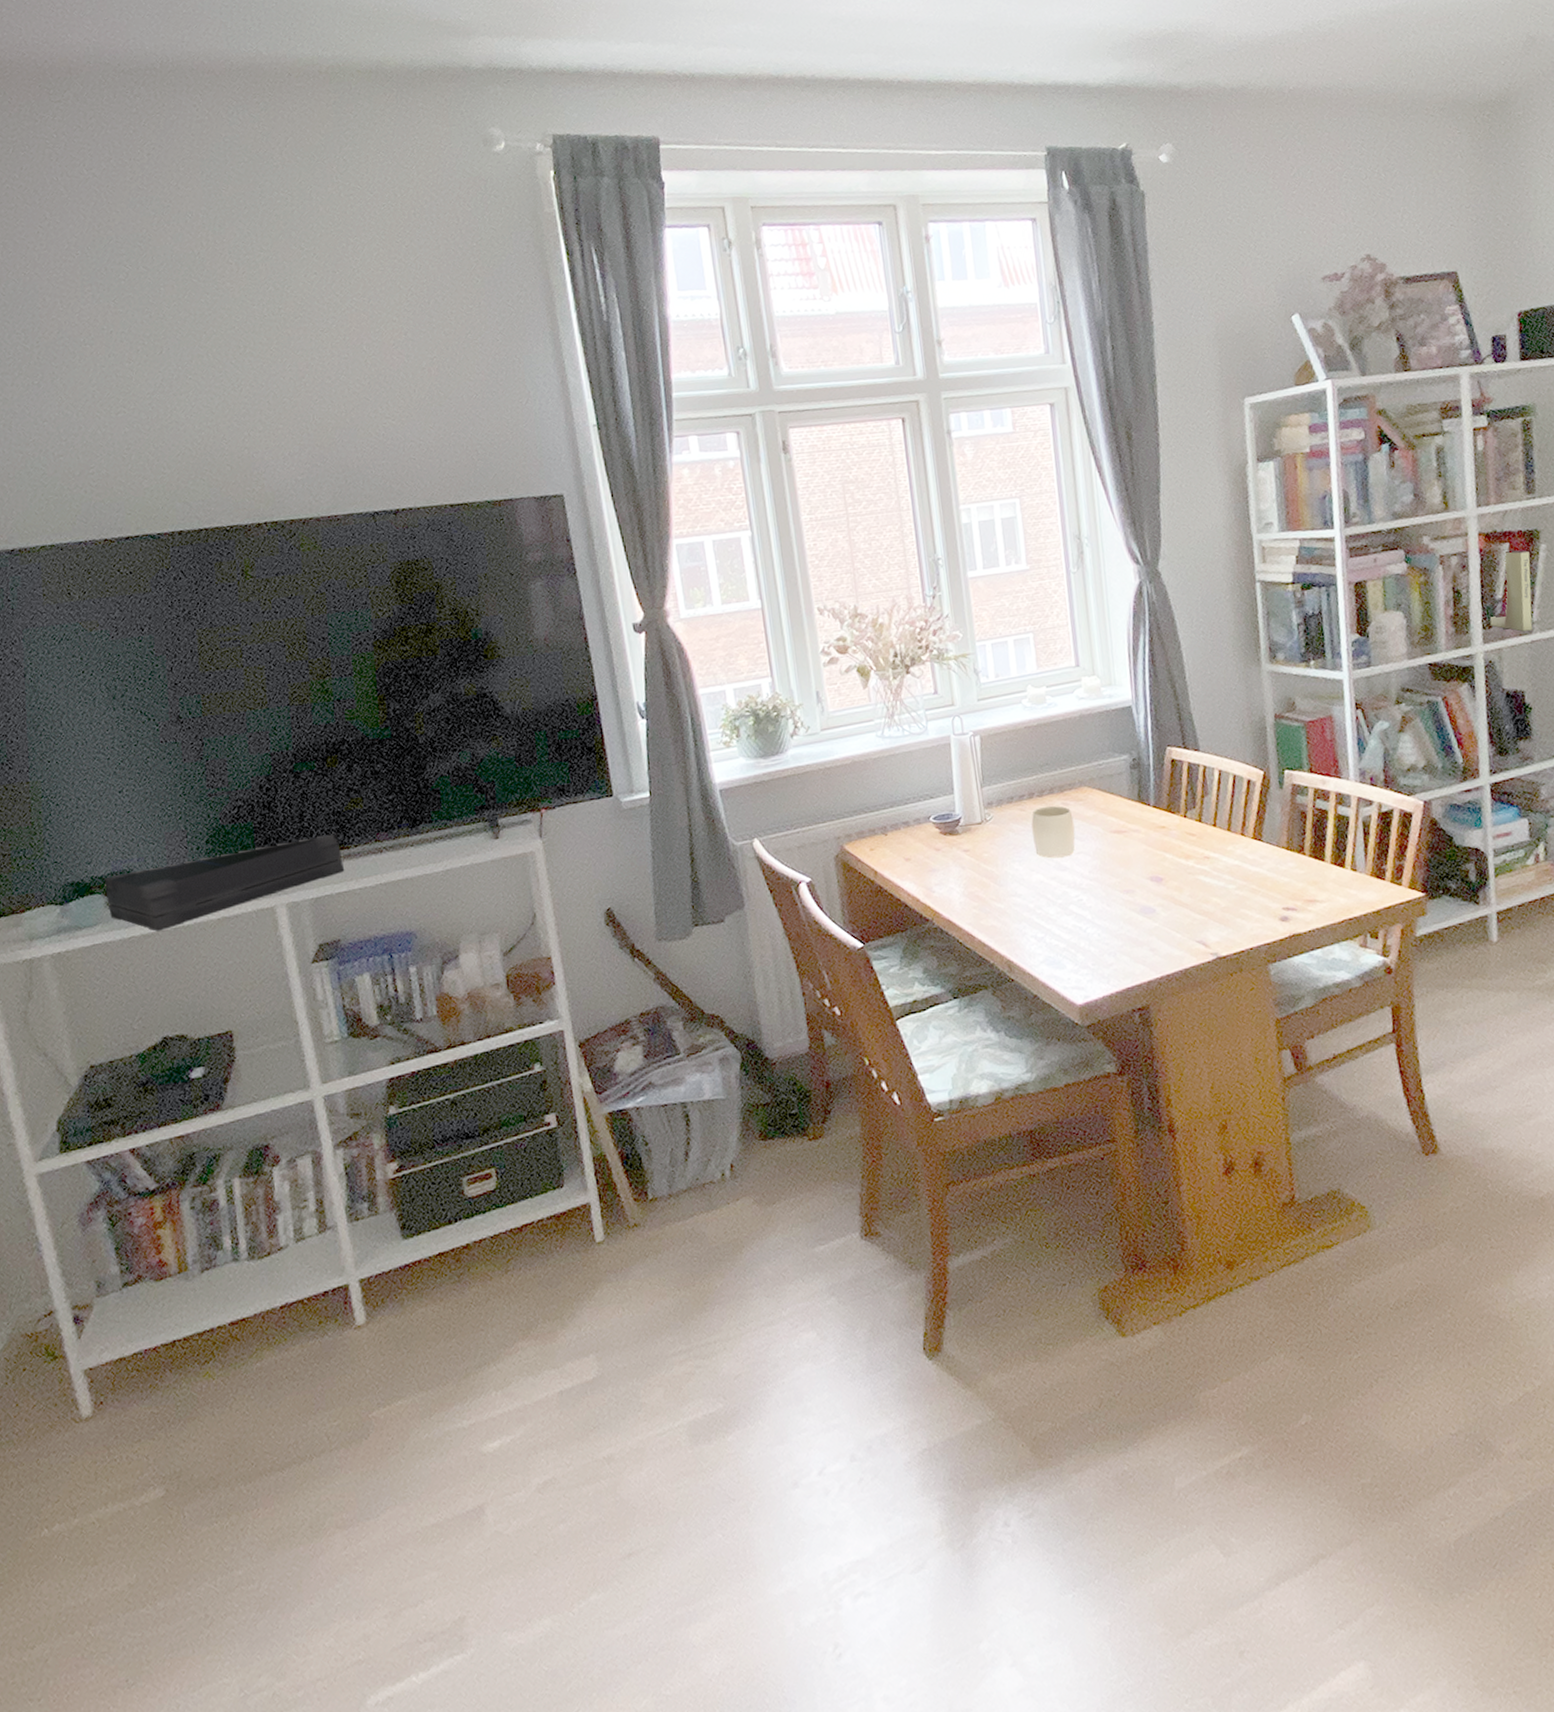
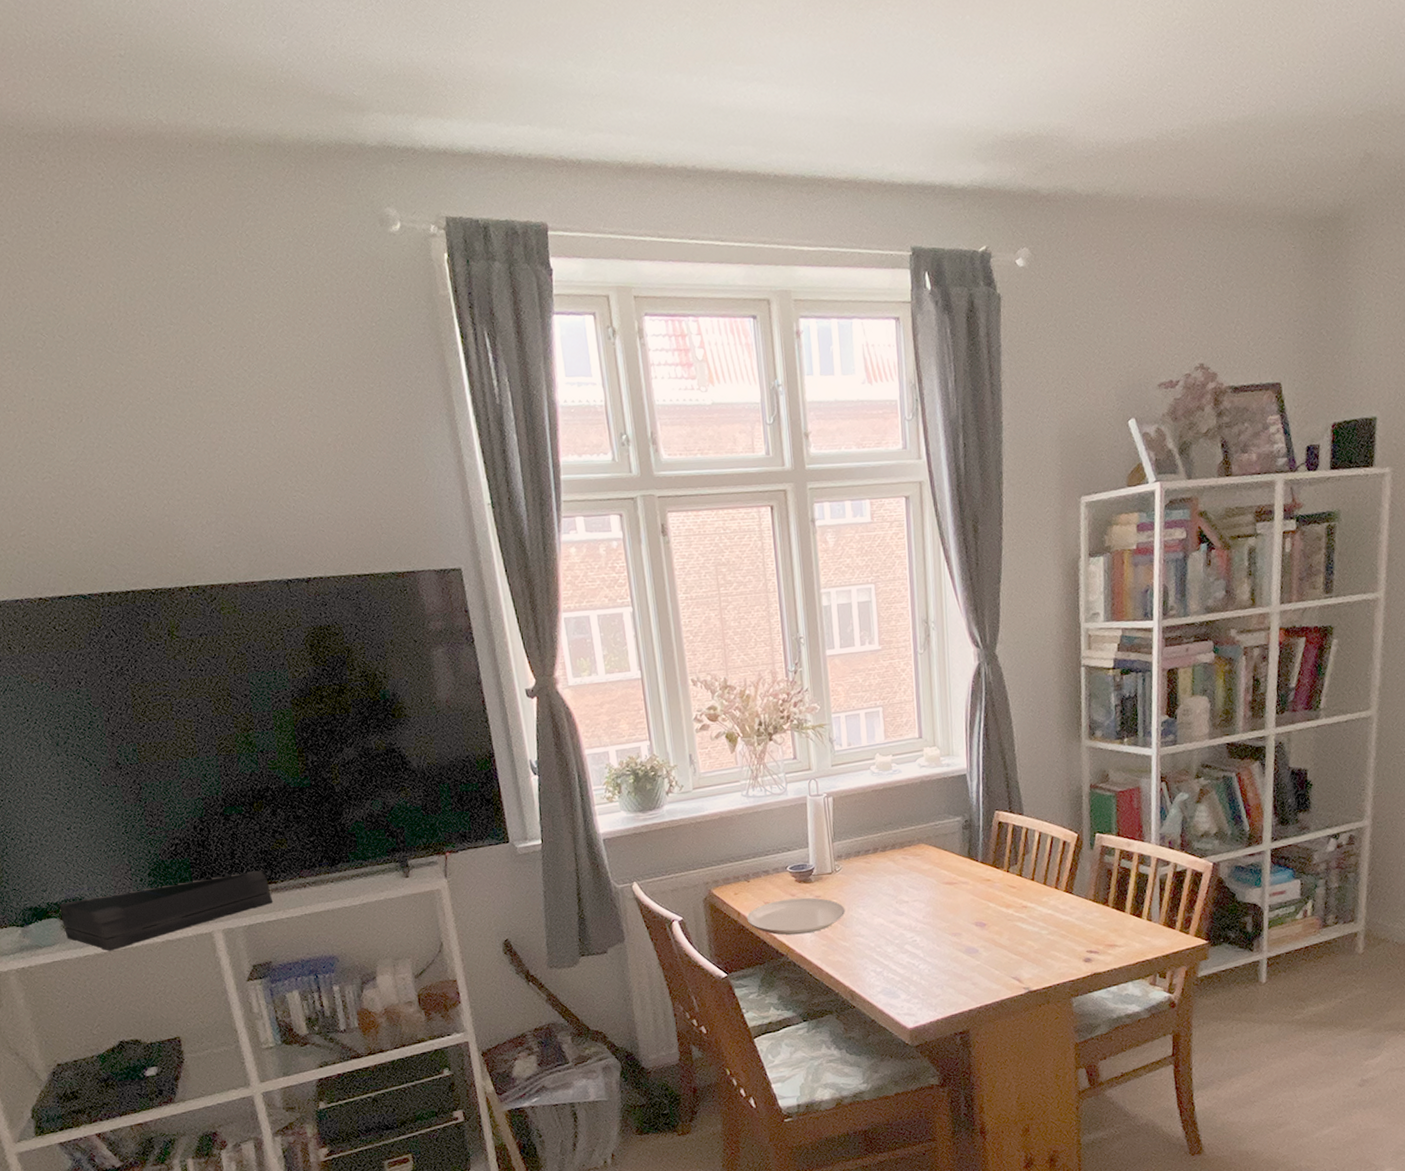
plate: none [885,852,999,897] -> present [747,897,846,935]
mug: present [1031,806,1076,859] -> none [874,860,913,905]
book: present [1489,549,1533,633] -> none [1283,643,1323,718]

